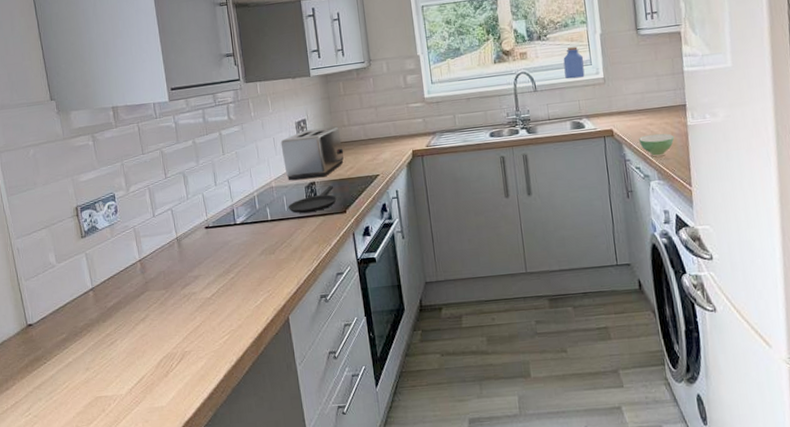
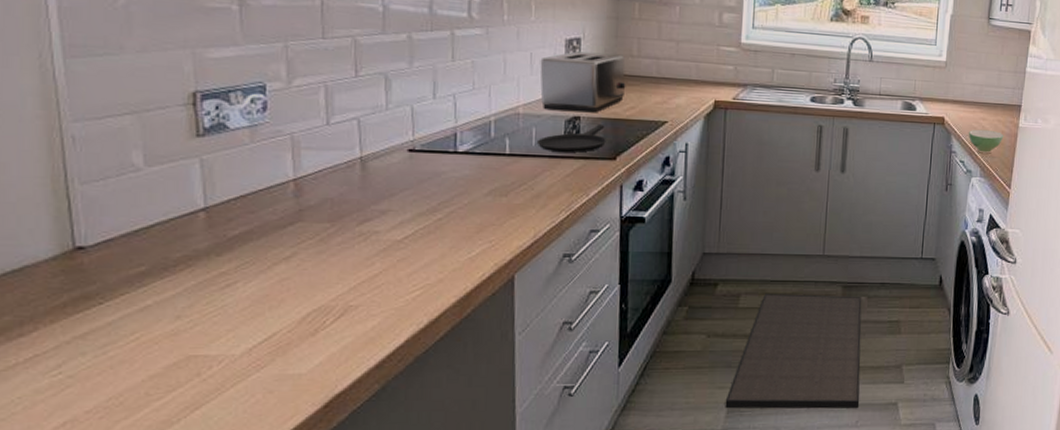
doormat: none [466,307,585,419] -> present [725,293,862,409]
jar: present [563,46,585,79] -> none [906,22,929,57]

